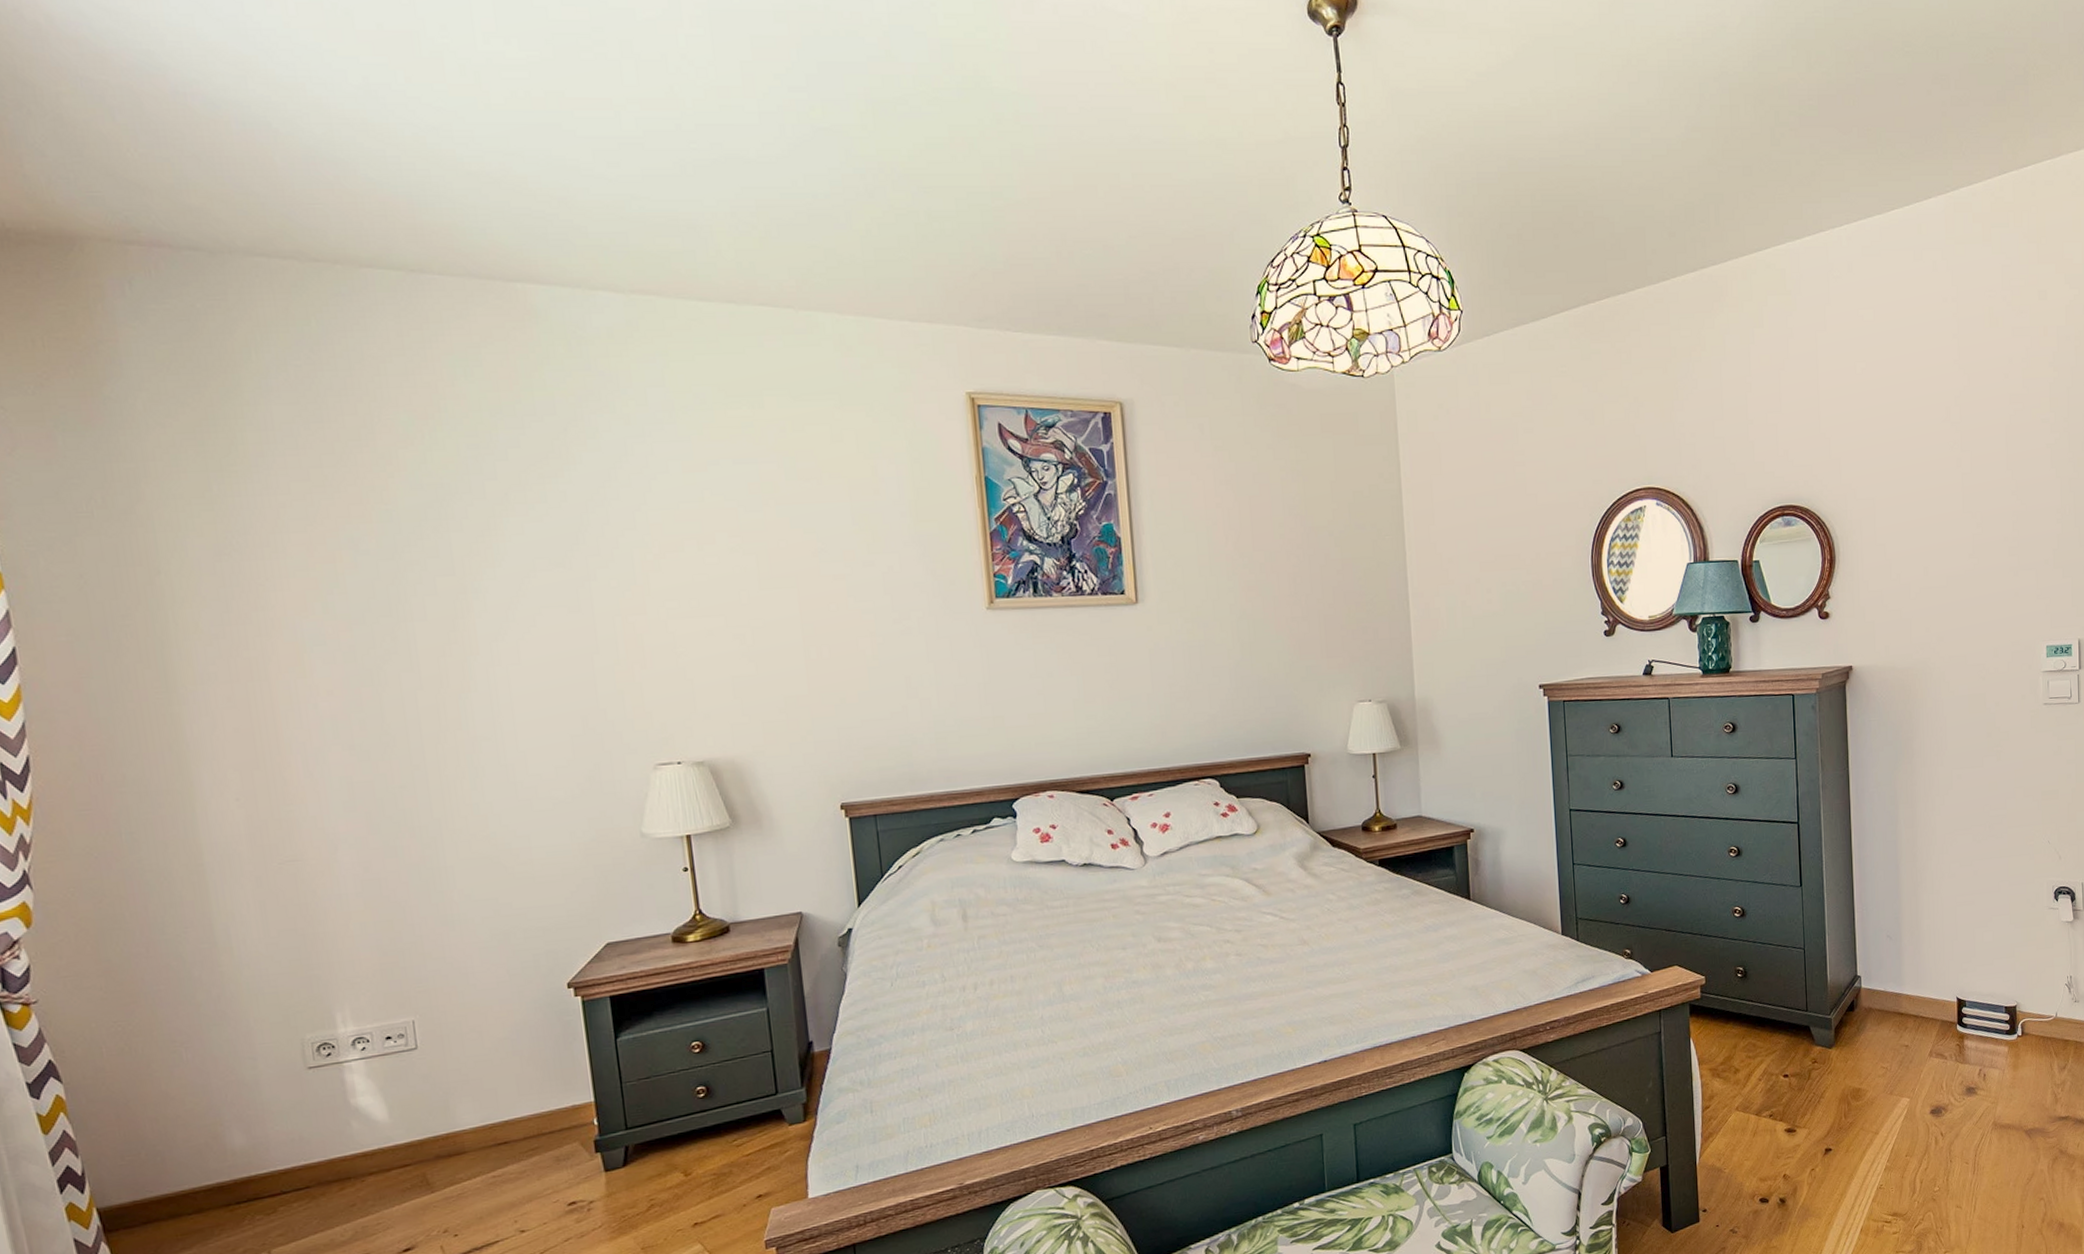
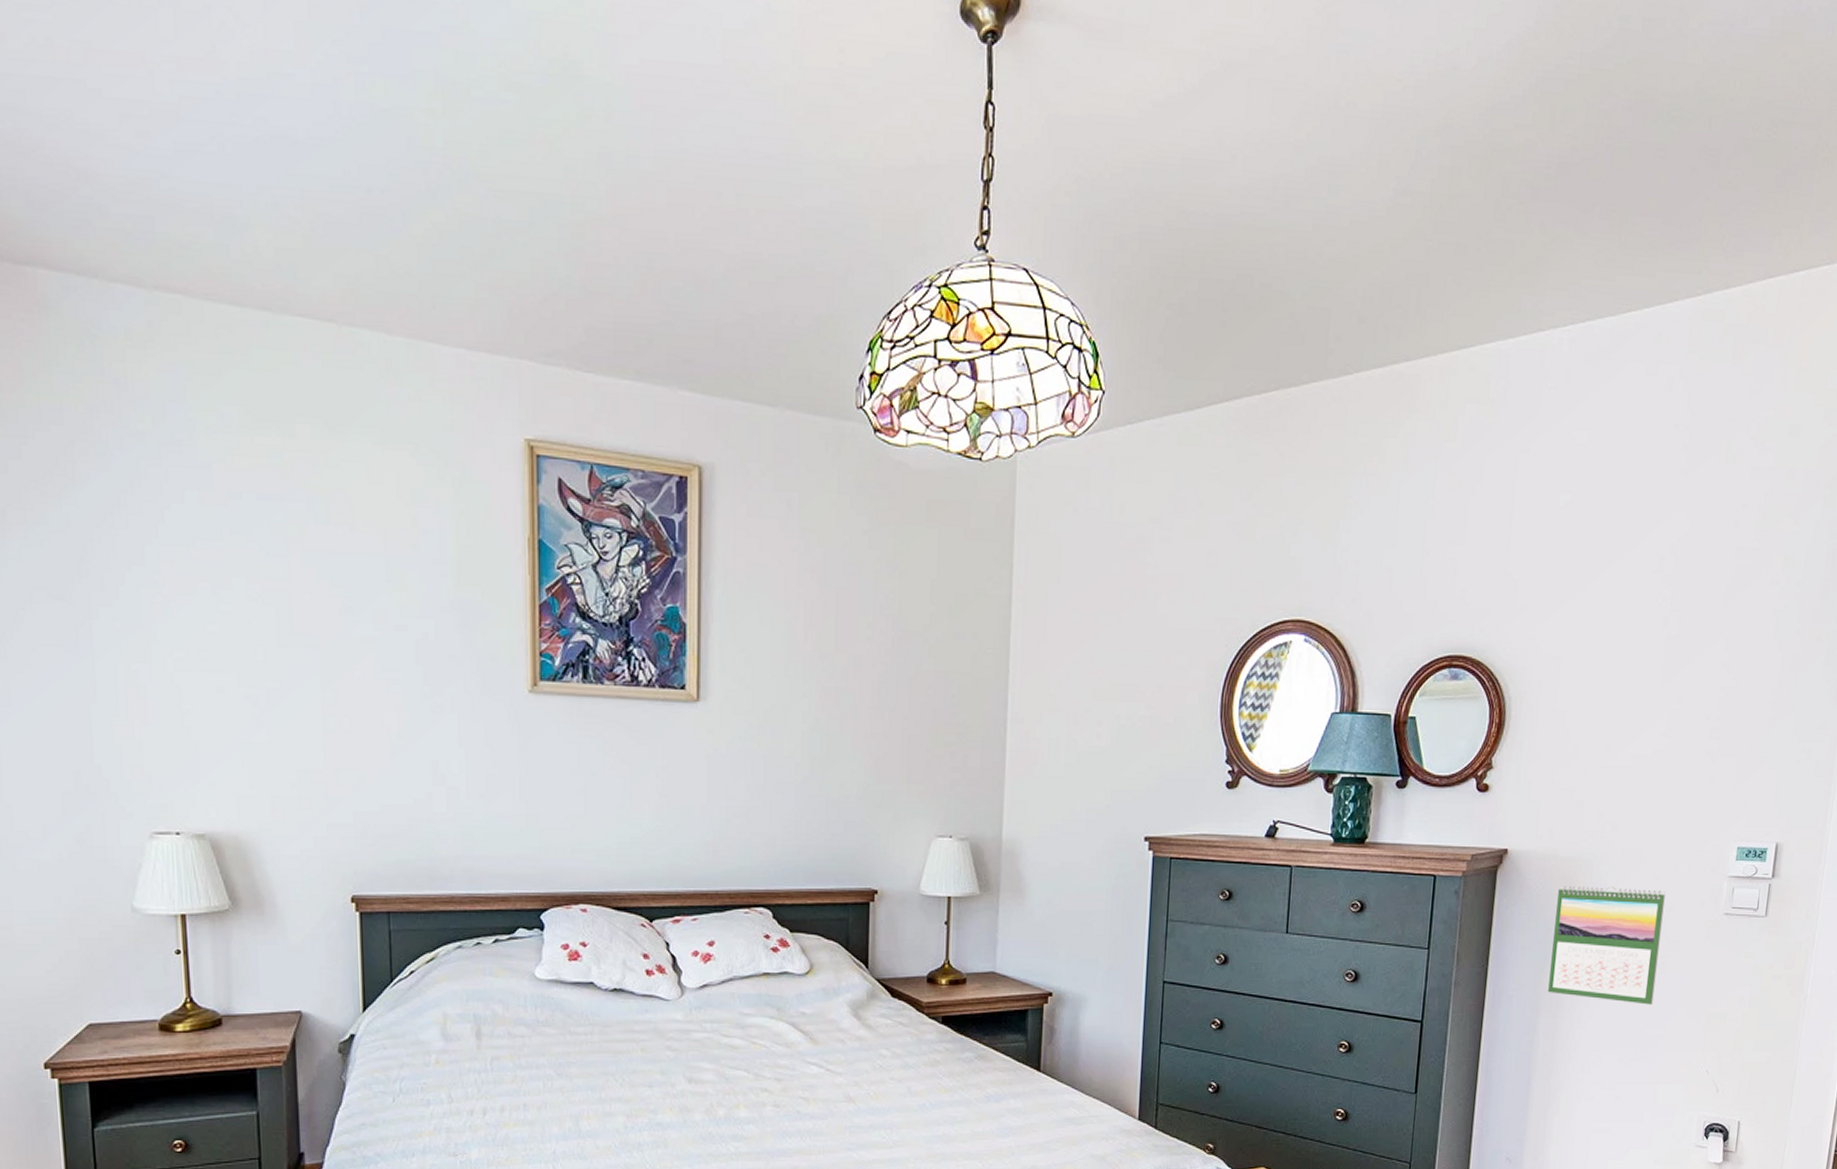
calendar: none [1900,689,1994,789] -> present [1548,885,1666,1005]

